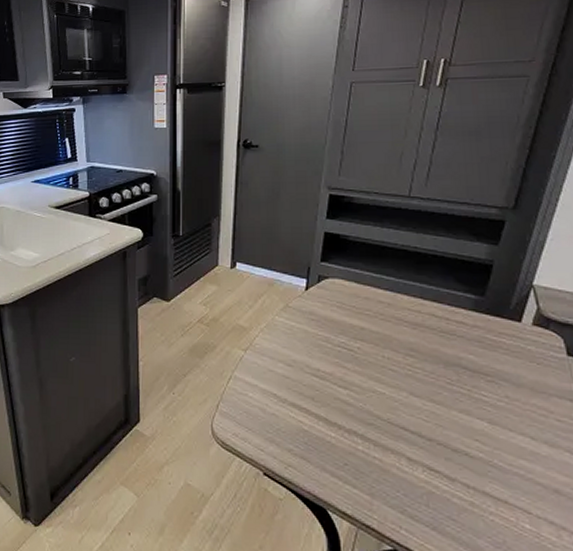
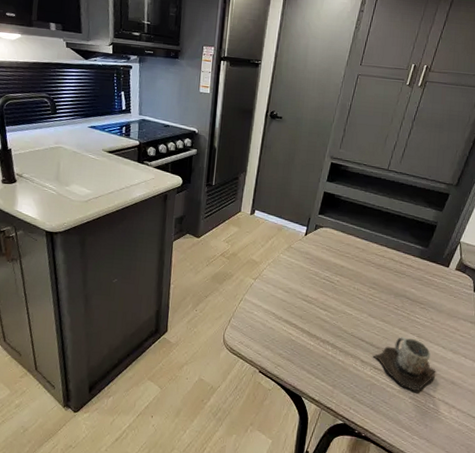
mug: none [423,423,527,505] -> present [372,337,436,392]

